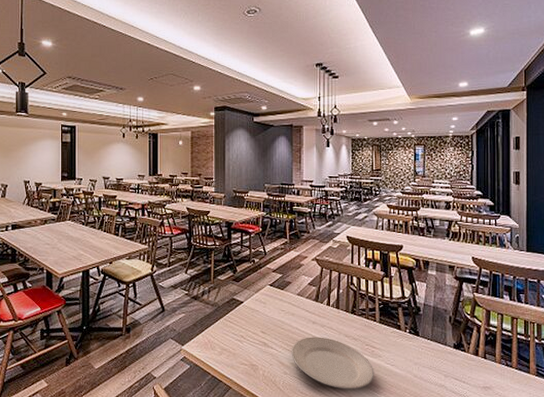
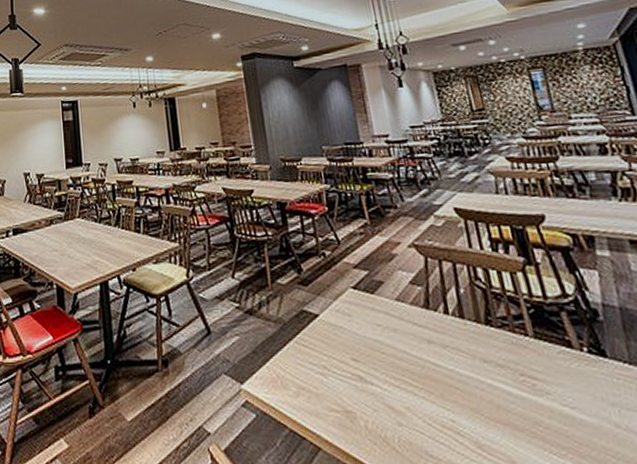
plate: present [291,337,374,389] -> none [401,364,546,450]

